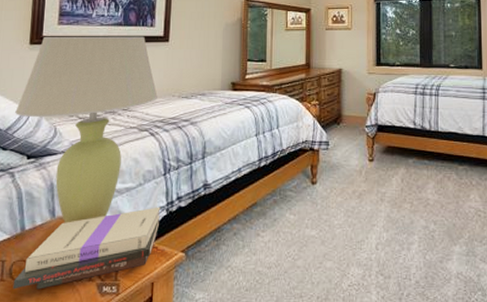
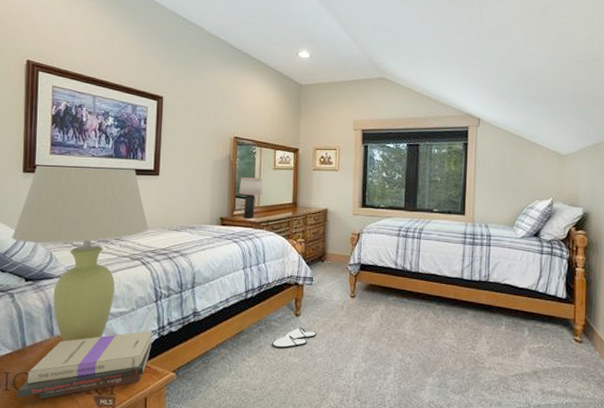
table lamp: none [250,40,275,83] -> present [238,177,263,220]
slippers: none [287,196,335,221] -> present [272,327,317,349]

